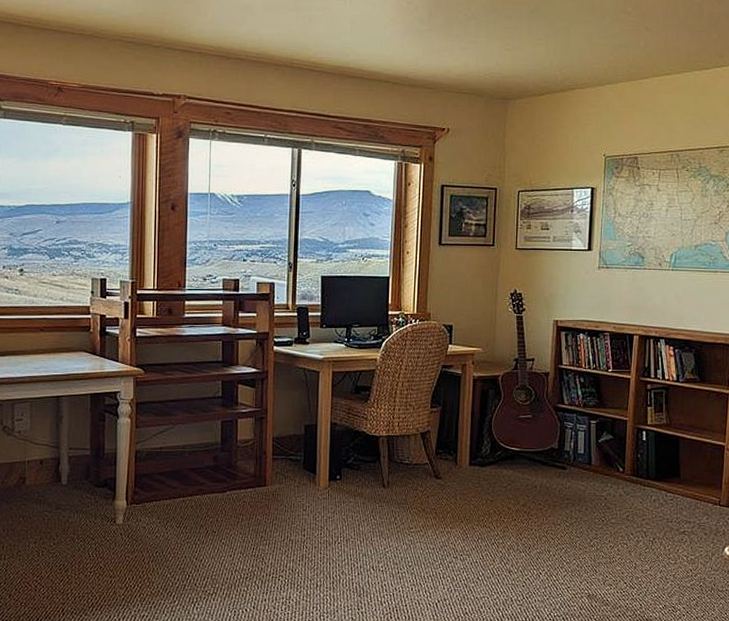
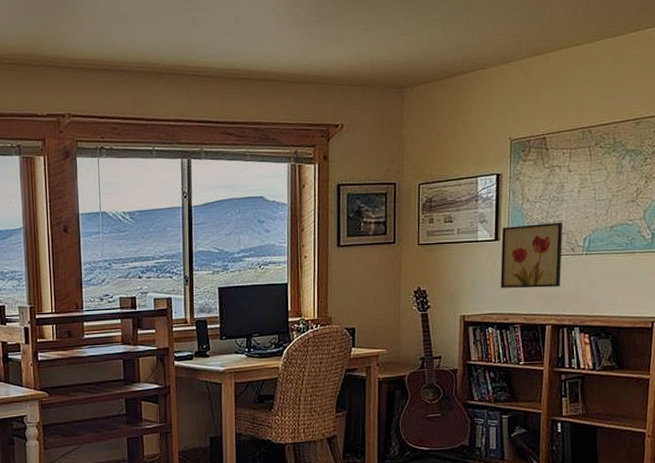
wall art: none [592,237,652,299] -> present [500,222,563,289]

